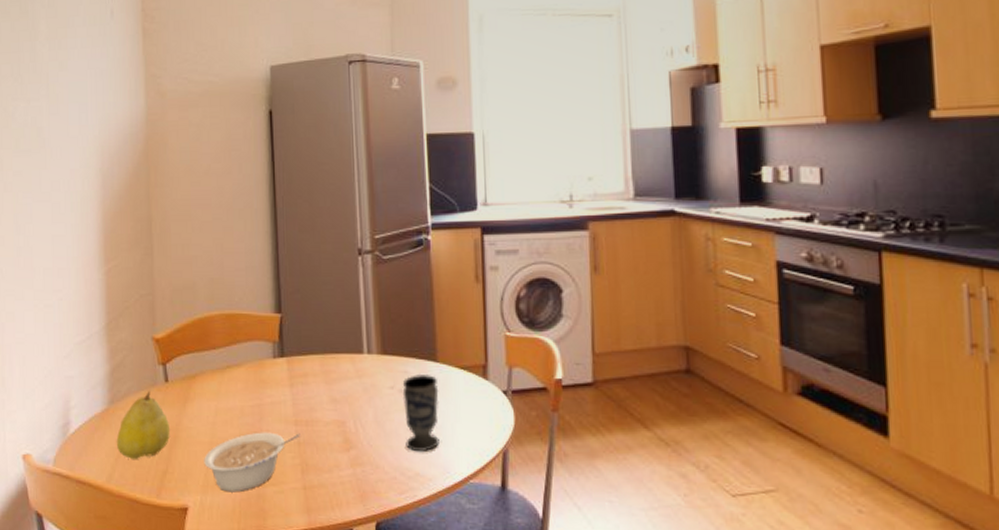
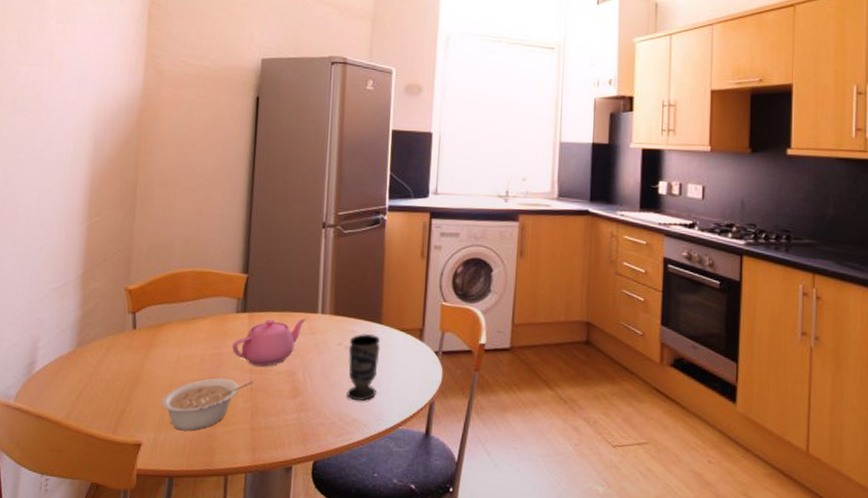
fruit: present [116,391,171,459] -> none [79,336,133,398]
teapot: none [273,360,351,417] -> present [232,318,306,367]

